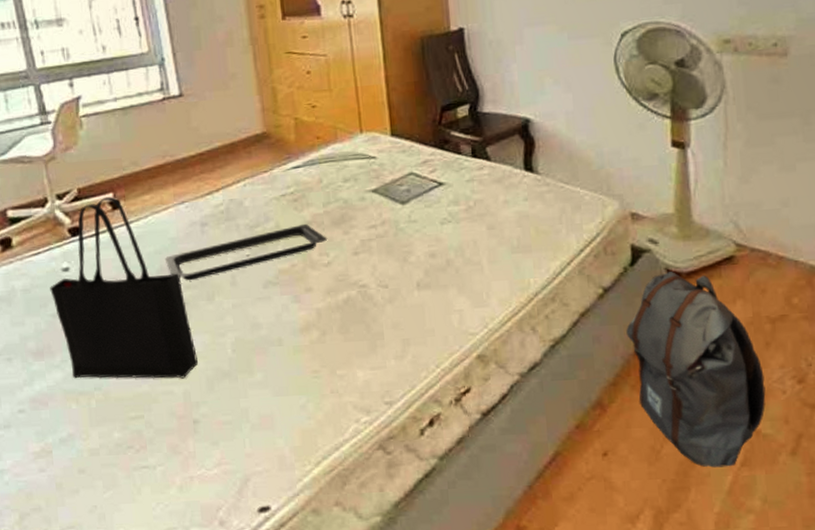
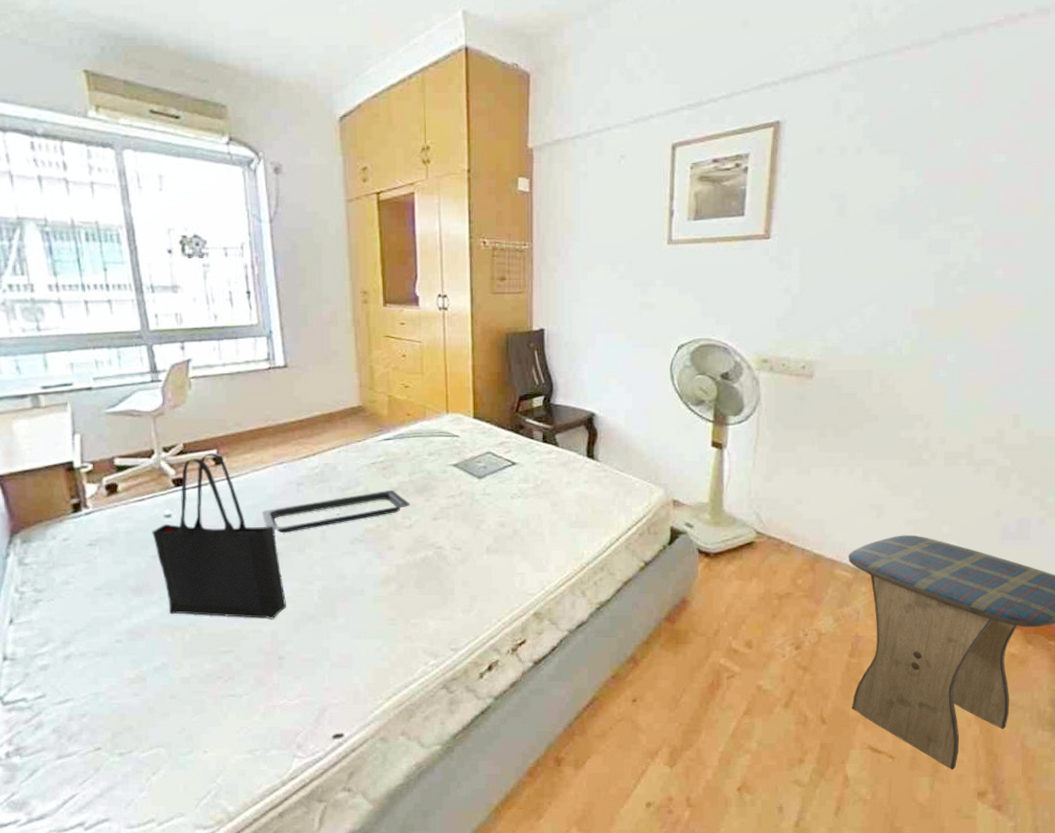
backpack: present [626,272,766,468] -> none [660,552,769,715]

